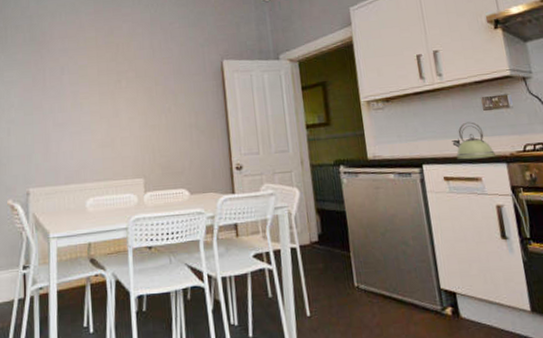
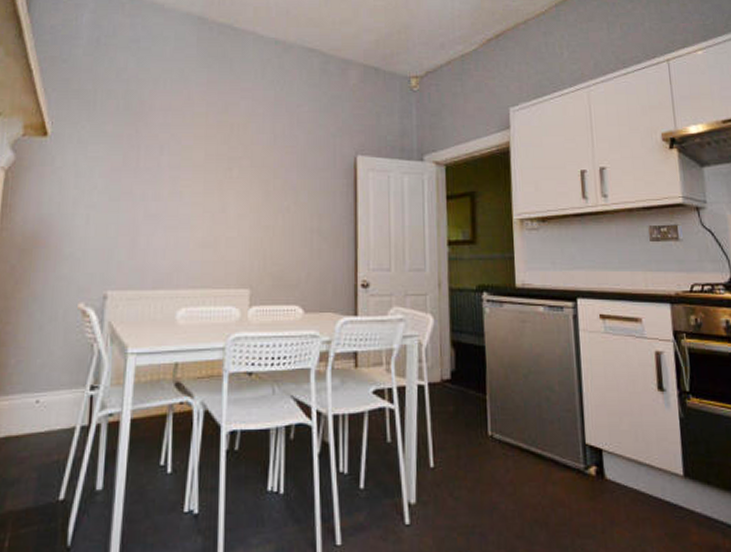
kettle: present [452,122,497,160] -> none [612,253,660,296]

